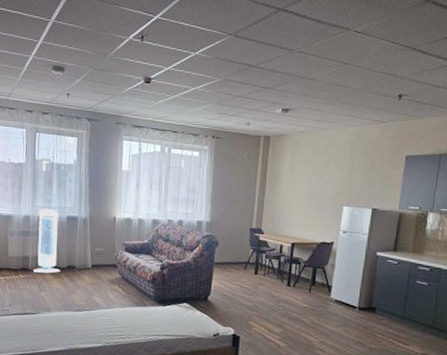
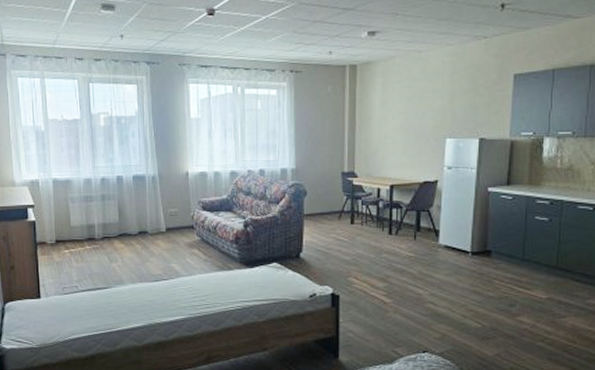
air purifier: present [33,209,61,274] -> none [101,169,132,242]

